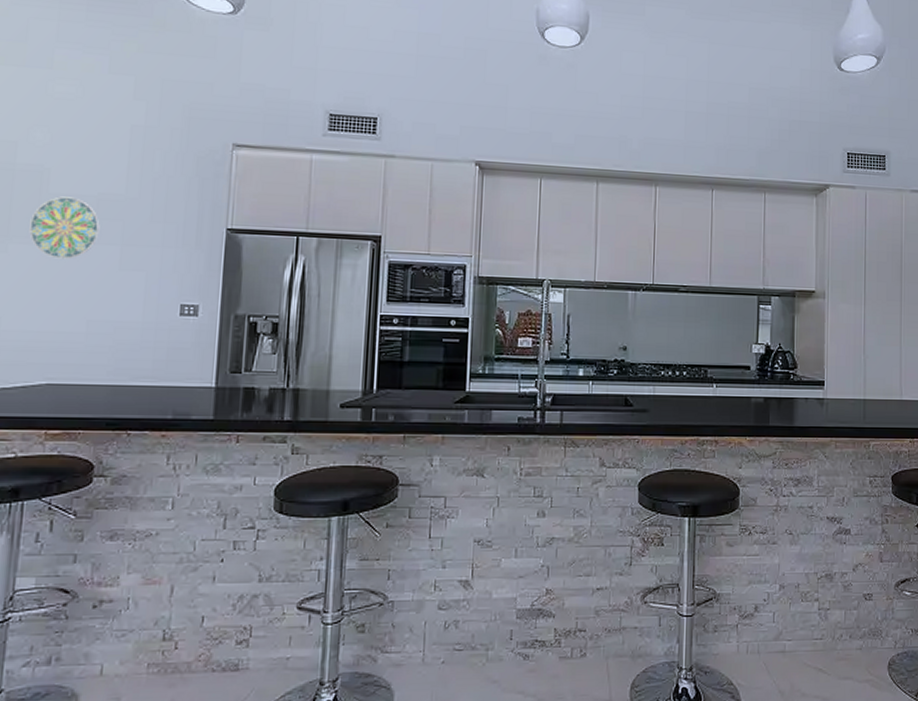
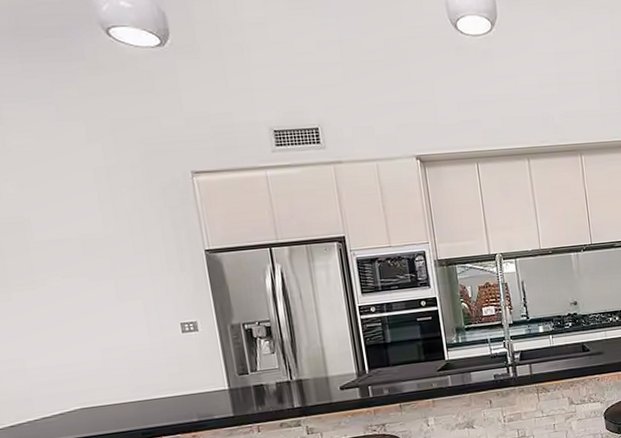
decorative plate: present [29,196,100,259] -> none [24,242,91,299]

